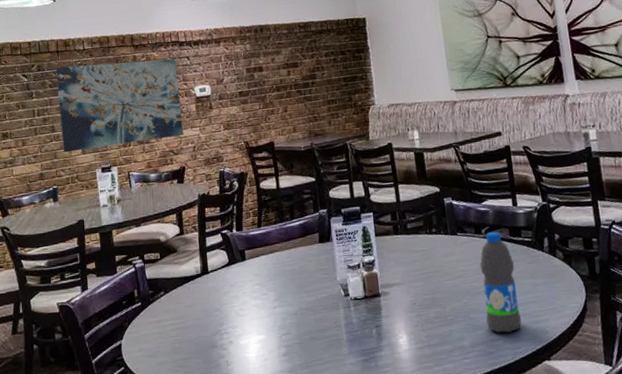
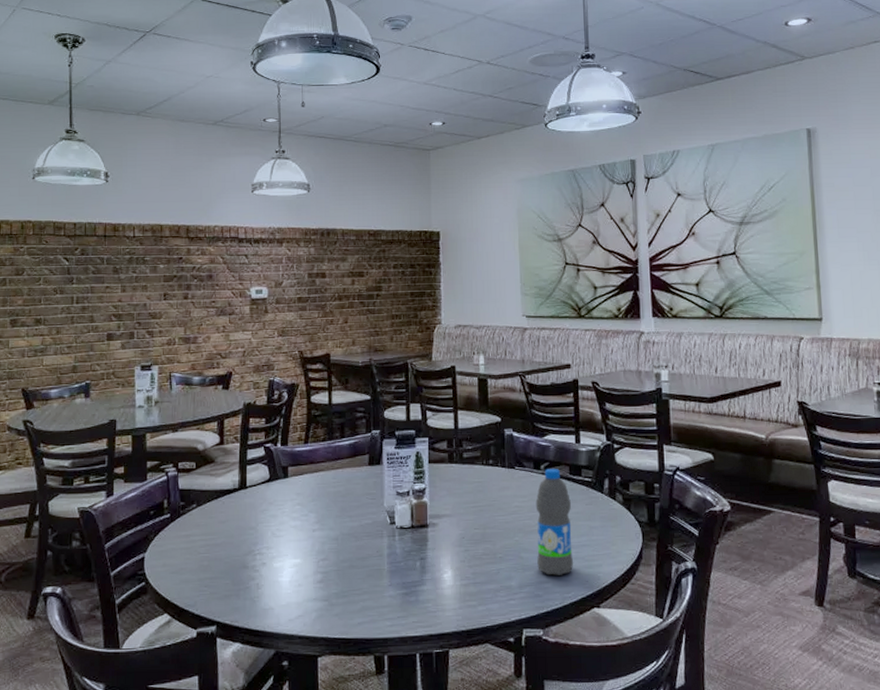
wall art: present [55,59,183,153] -> none [100,253,234,346]

